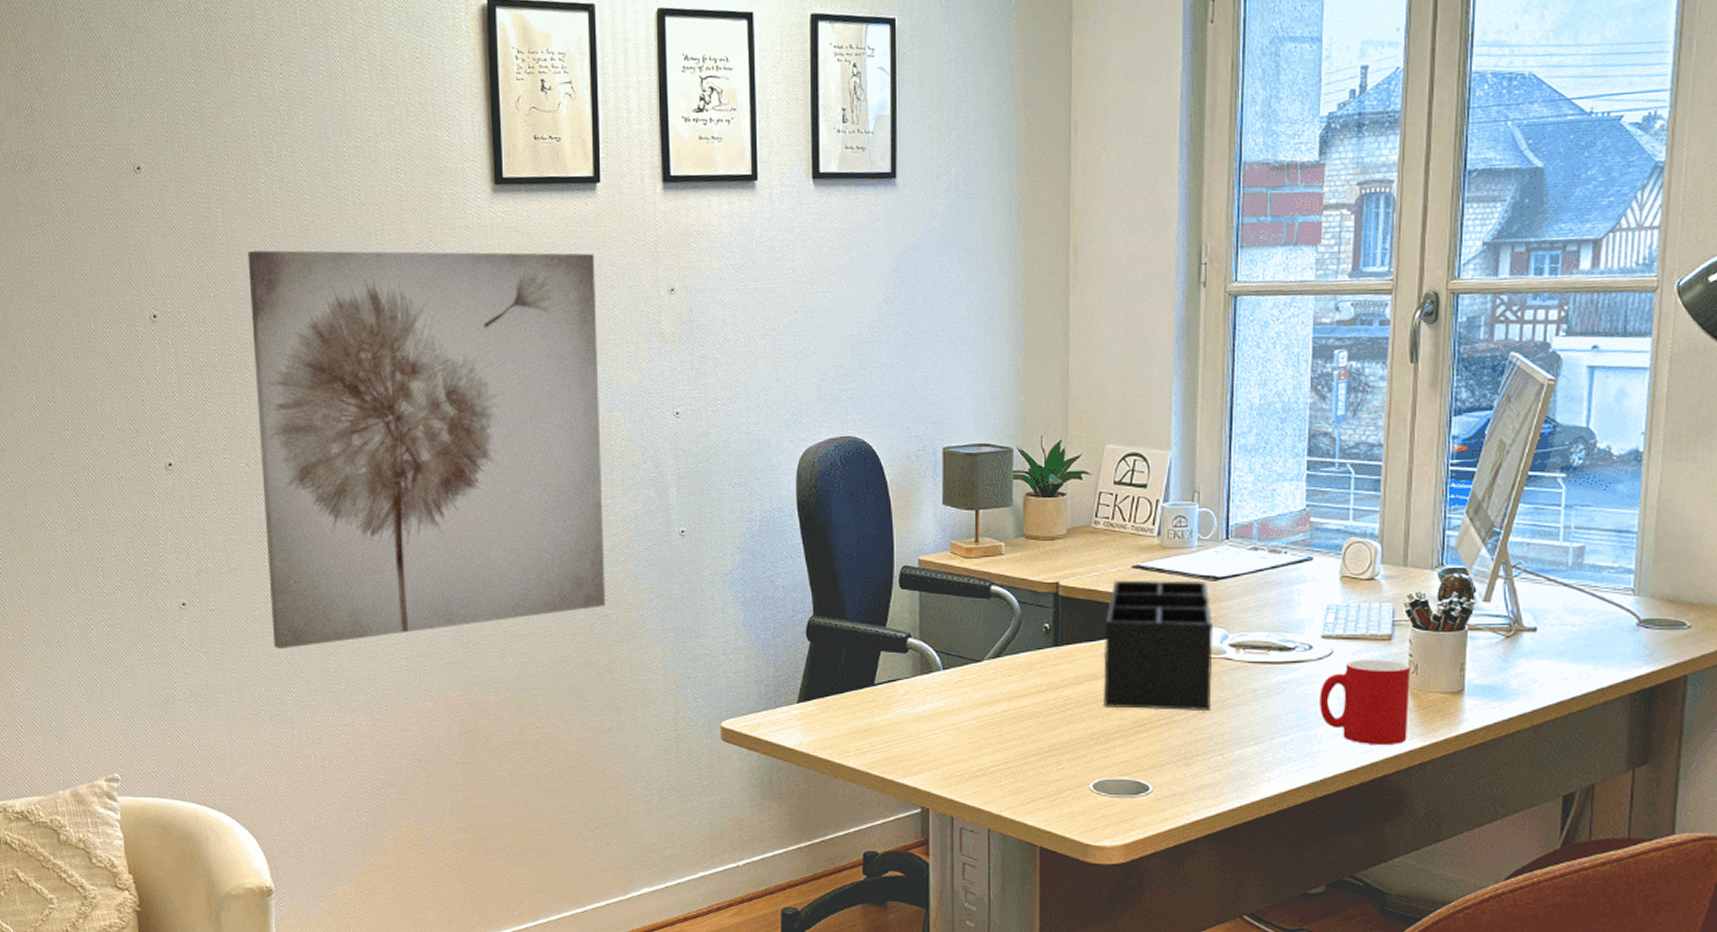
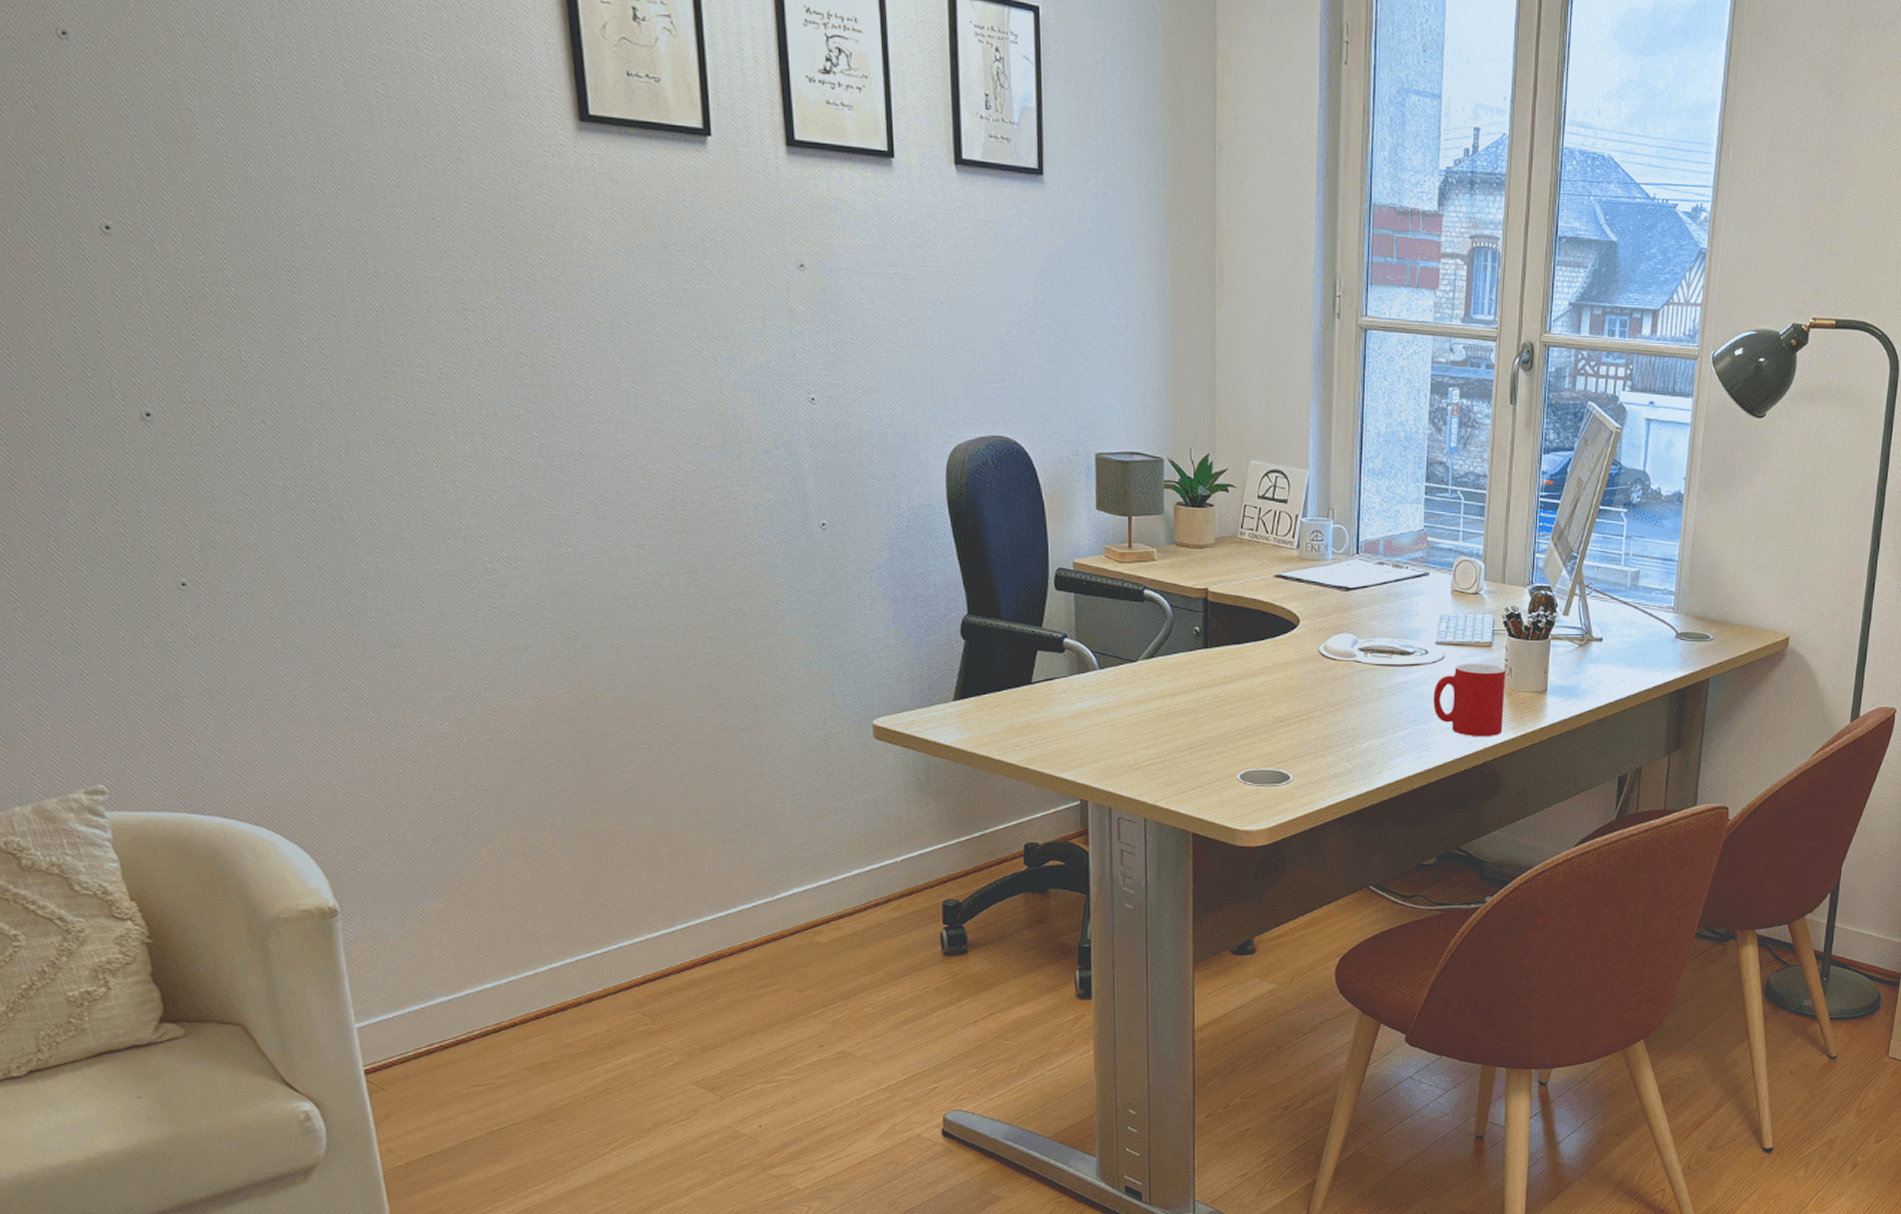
wall art: present [248,250,605,650] -> none [243,161,738,640]
desk organizer: present [1102,580,1214,712] -> none [1248,588,1346,709]

